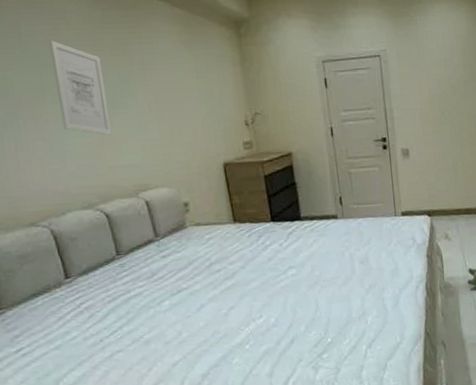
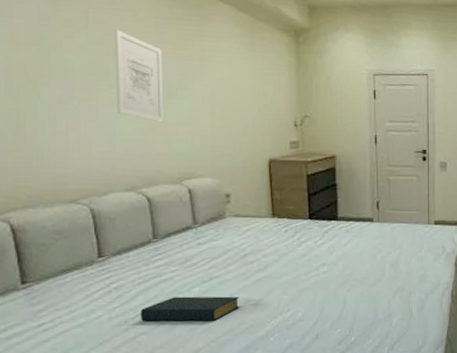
hardback book: none [113,307,211,339] -> present [140,296,239,322]

